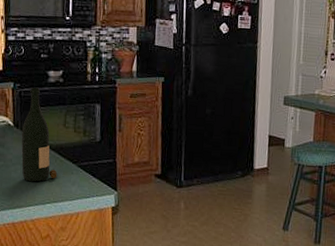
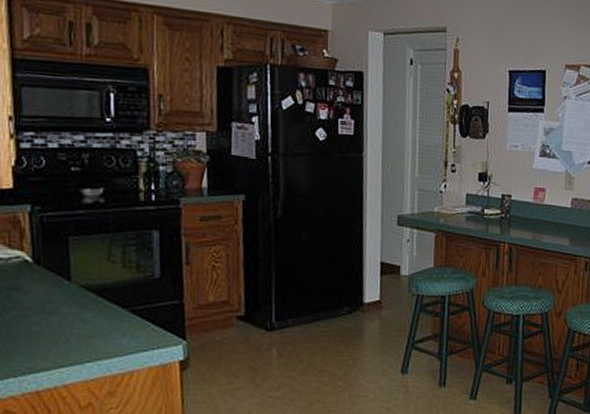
wine bottle: present [21,87,58,182] -> none [45,210,101,335]

